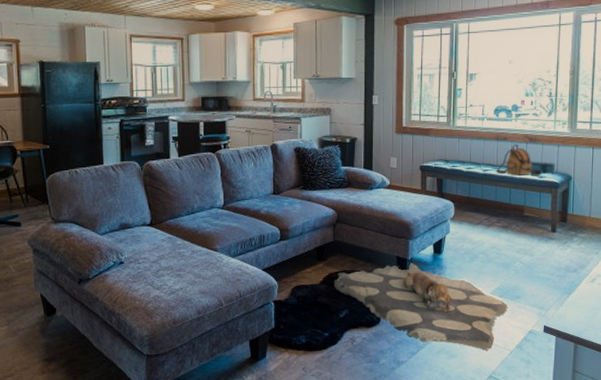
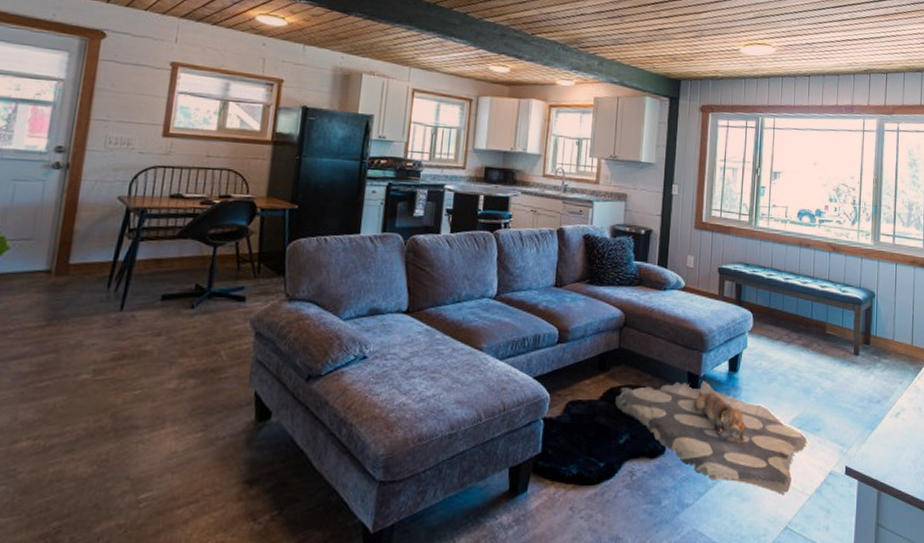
backpack: present [496,144,555,176] -> none [798,252,859,290]

